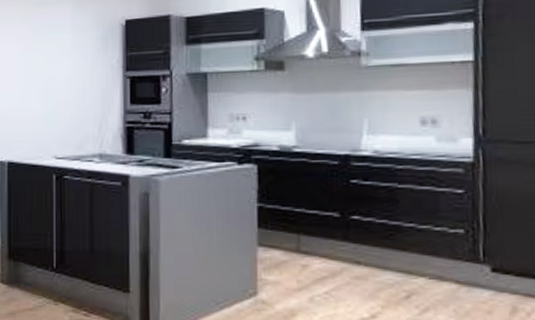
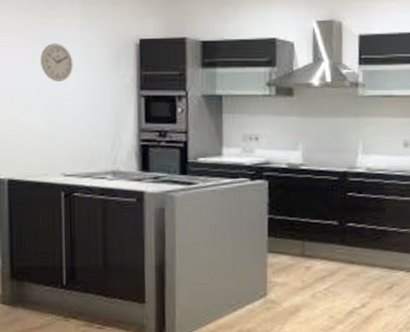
wall clock: none [37,30,65,67] -> present [40,43,74,81]

